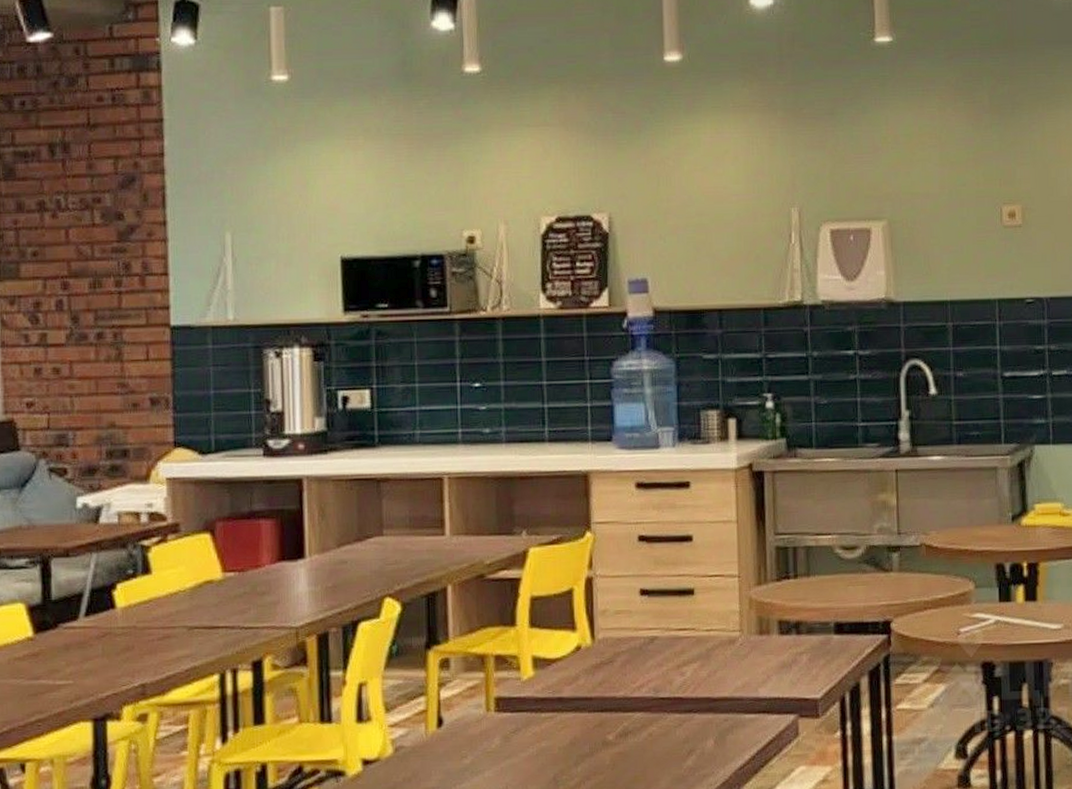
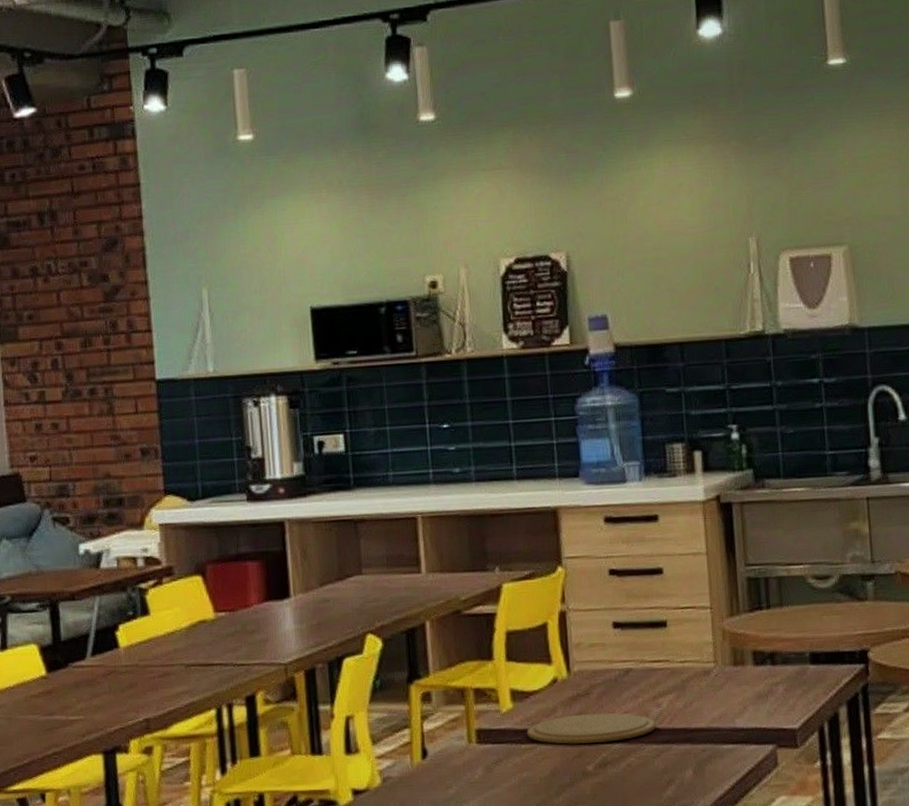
plate: none [548,681,679,713] -> present [527,712,656,744]

